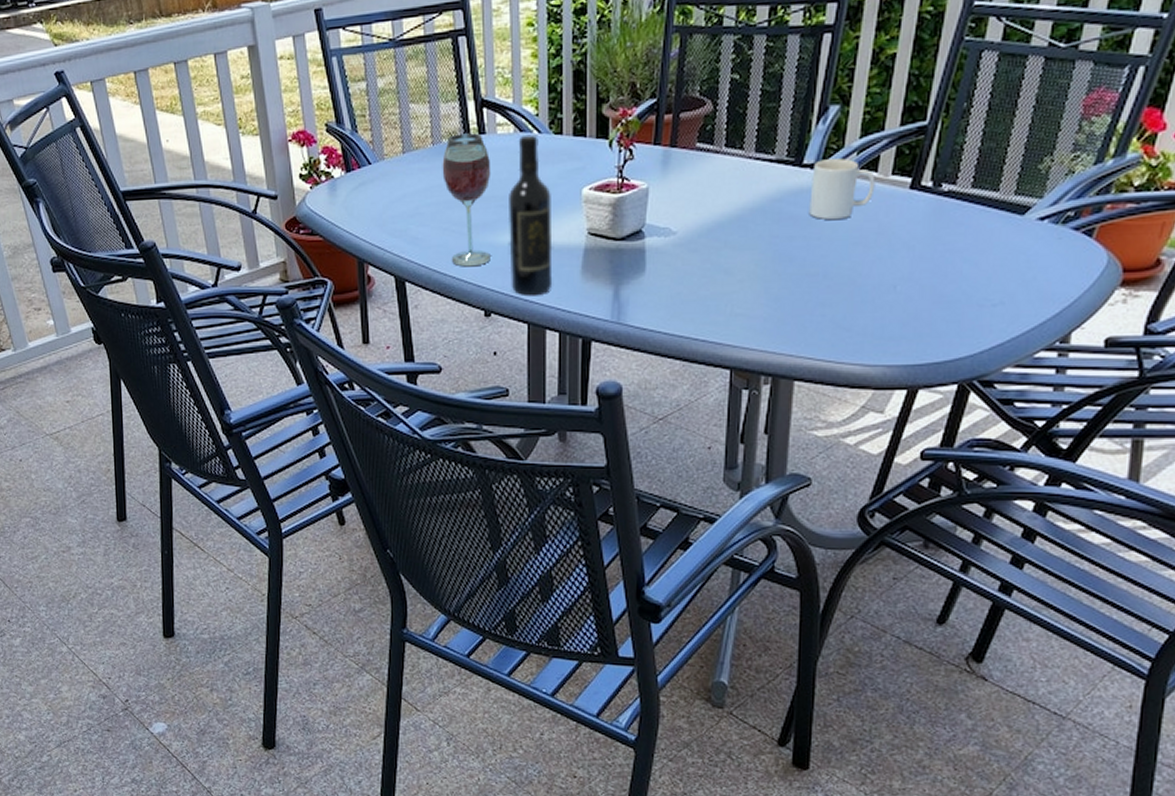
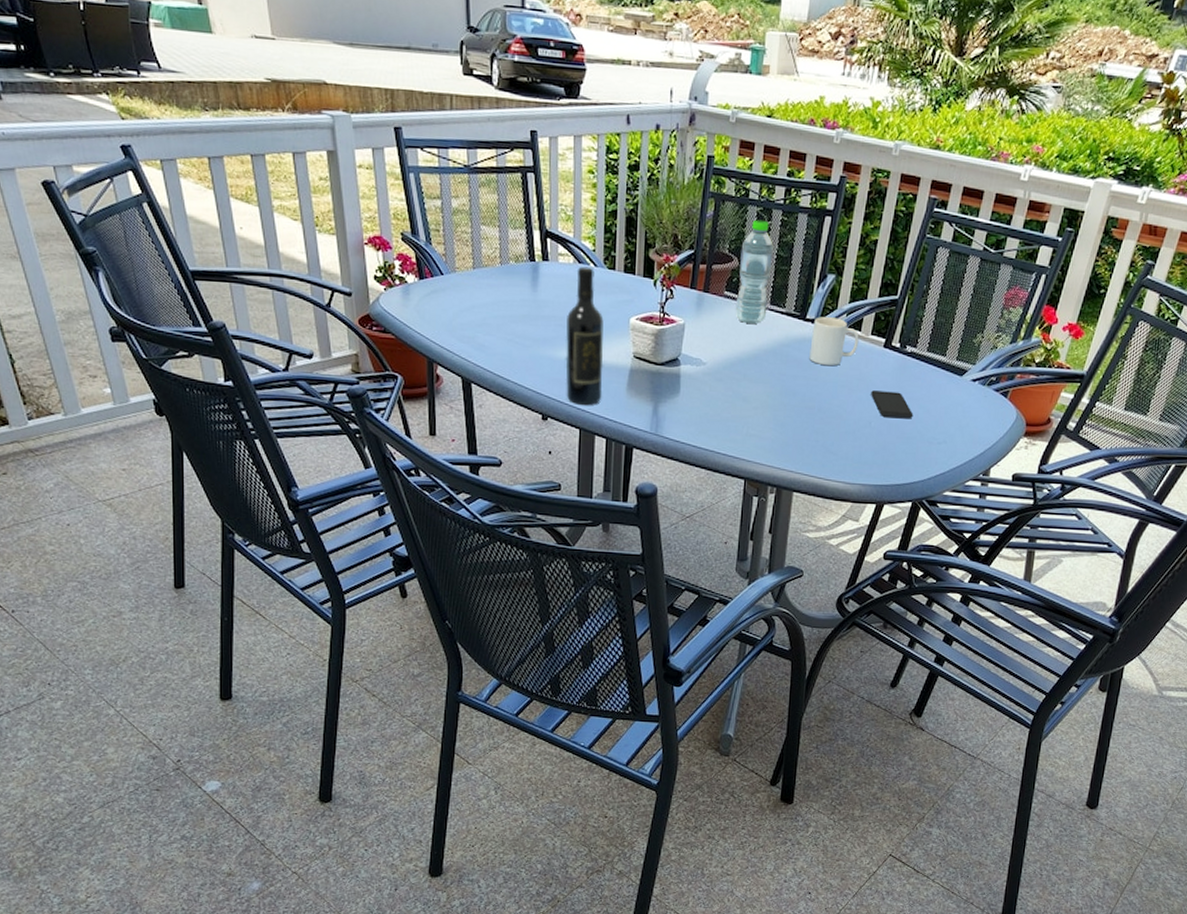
wineglass: present [442,133,491,267] -> none [508,258,553,376]
water bottle: none [710,50,758,178] -> present [735,219,775,324]
mobile phone: none [895,244,955,278] -> present [871,390,913,419]

